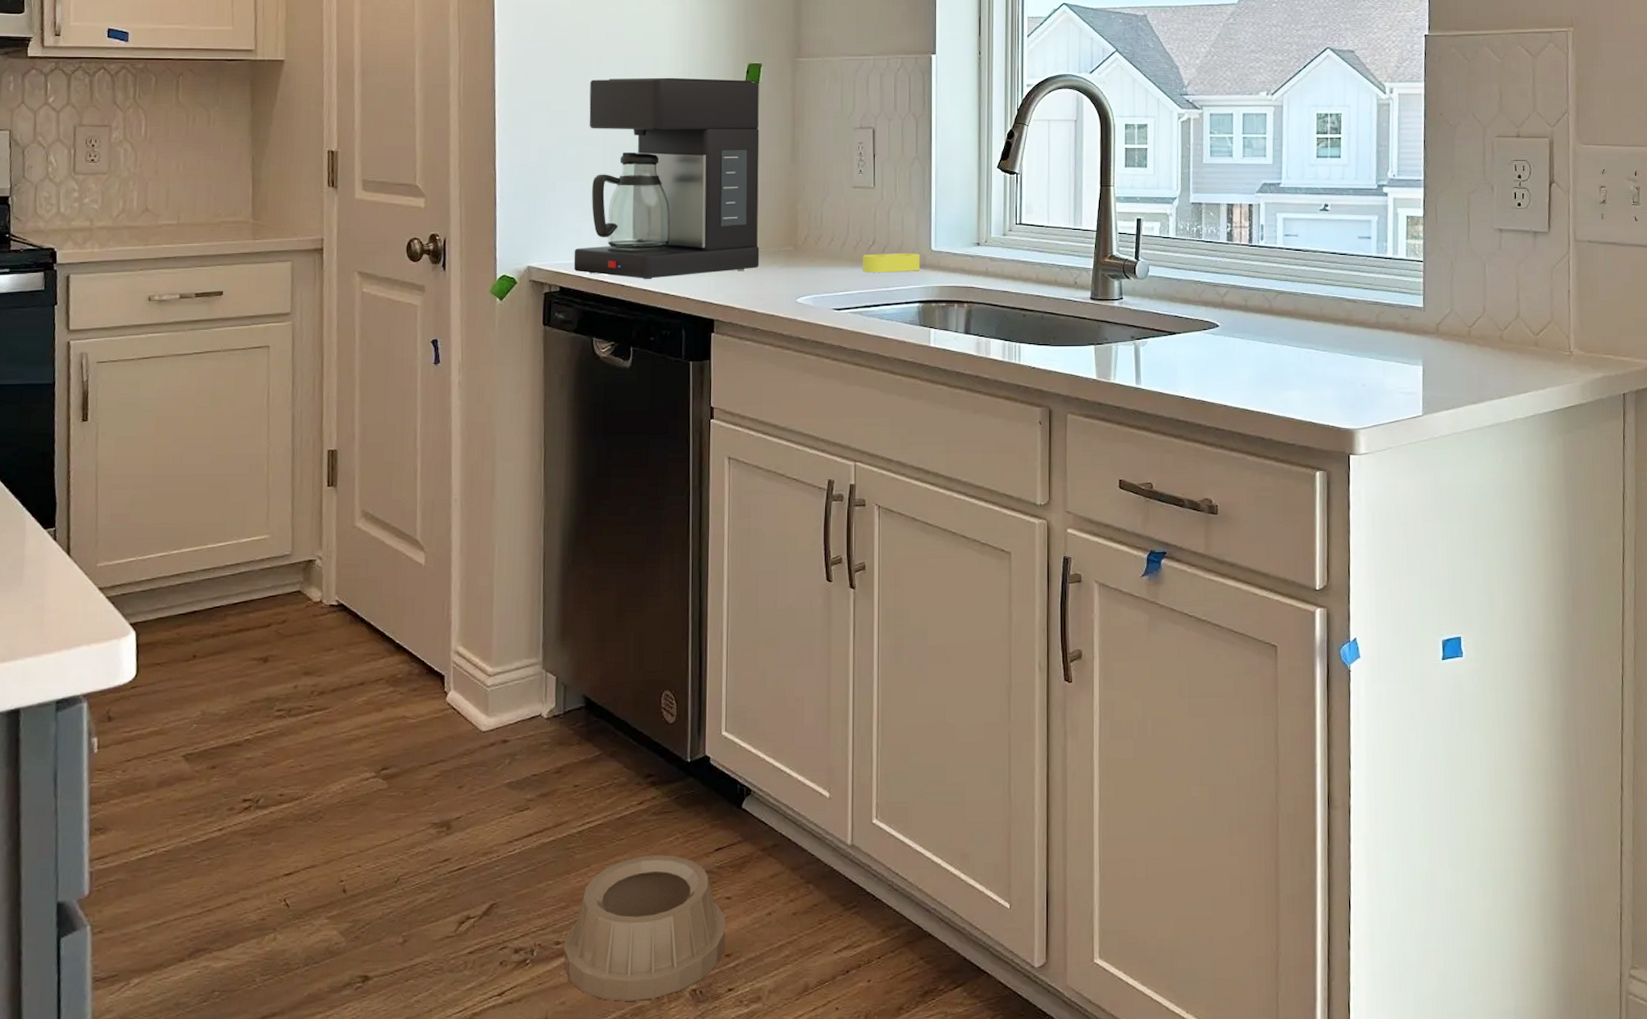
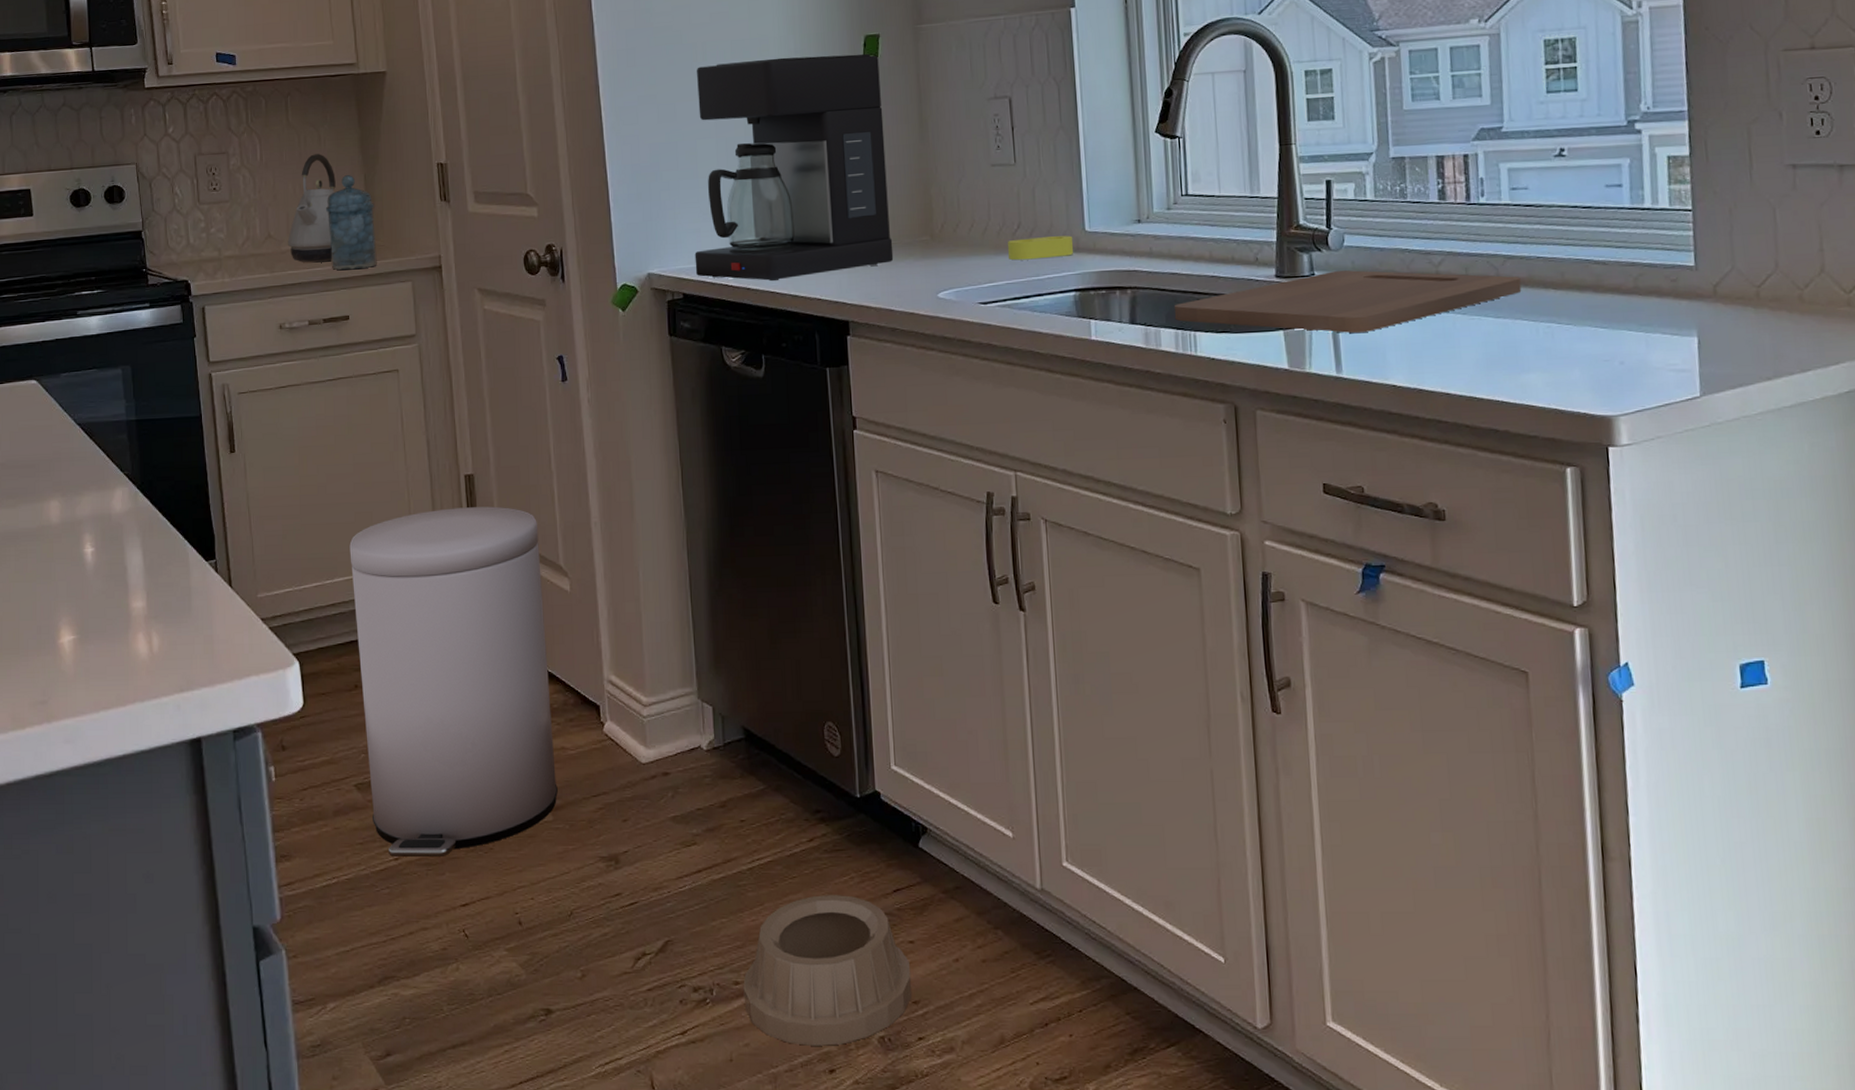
kettle: none [164,133,222,238] -> present [287,154,336,263]
pedal bin: none [199,481,398,828] -> present [349,506,558,858]
canister: none [208,156,260,247] -> present [325,175,377,271]
cutting board: none [1003,297,1289,350] -> present [1173,270,1522,333]

